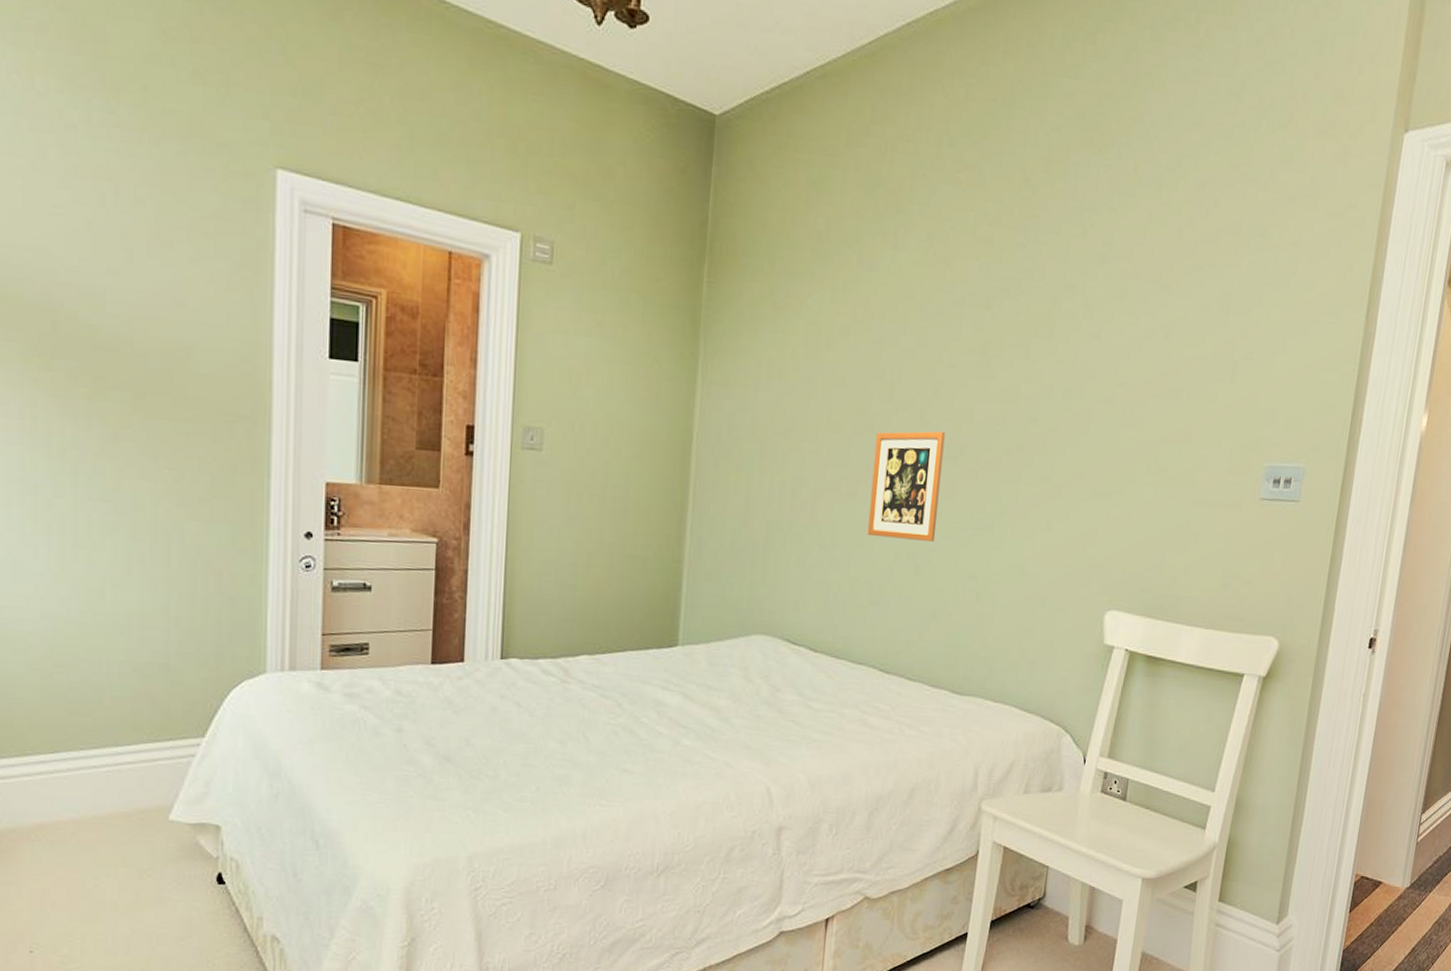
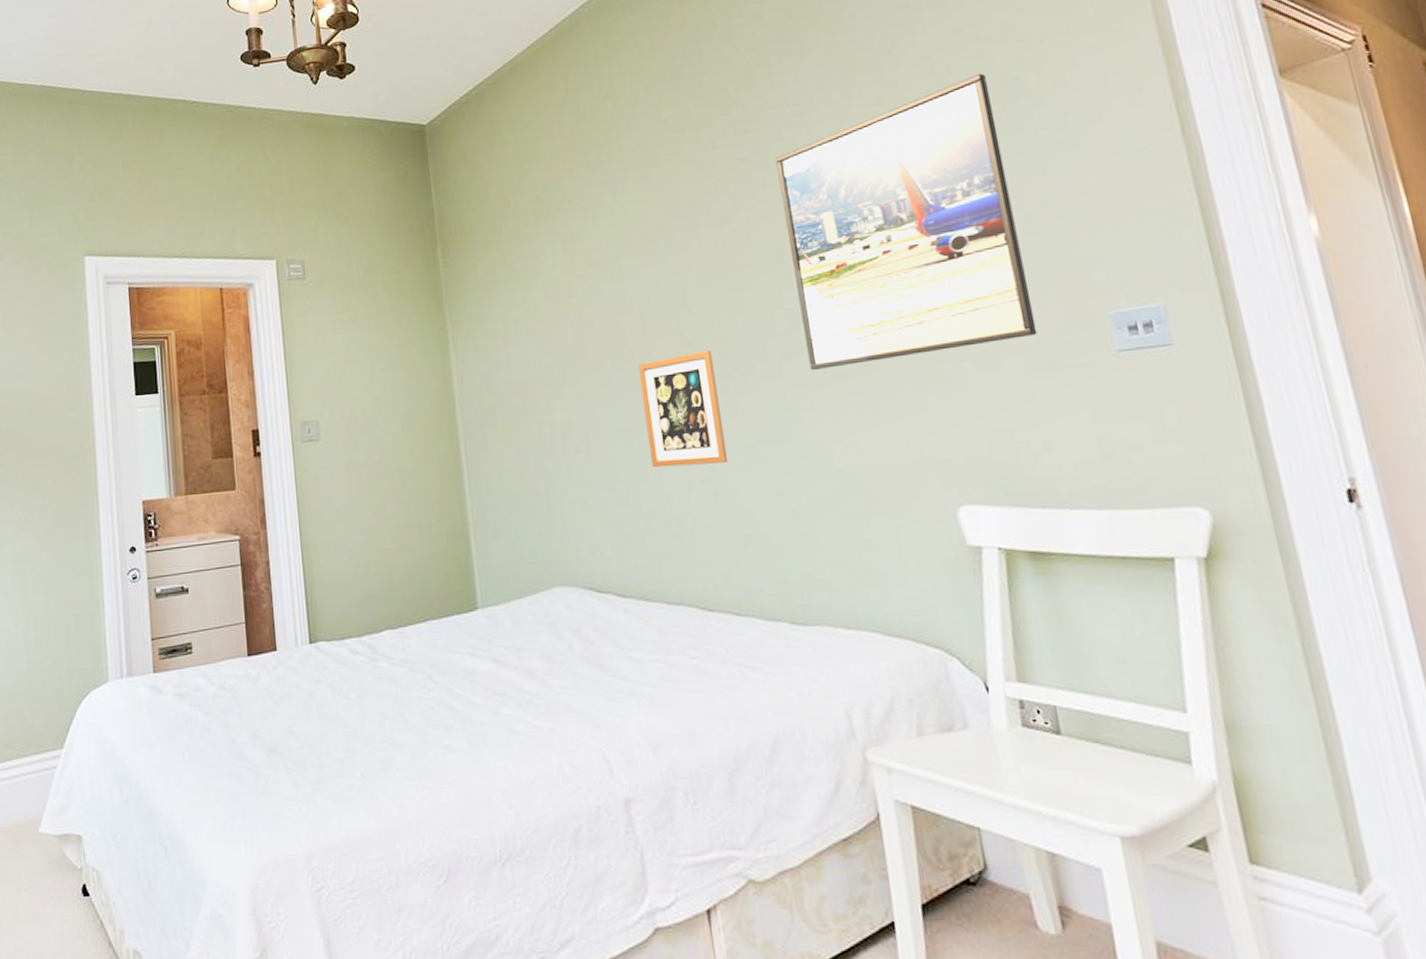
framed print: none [1024,214,1242,473] -> present [775,73,1038,370]

